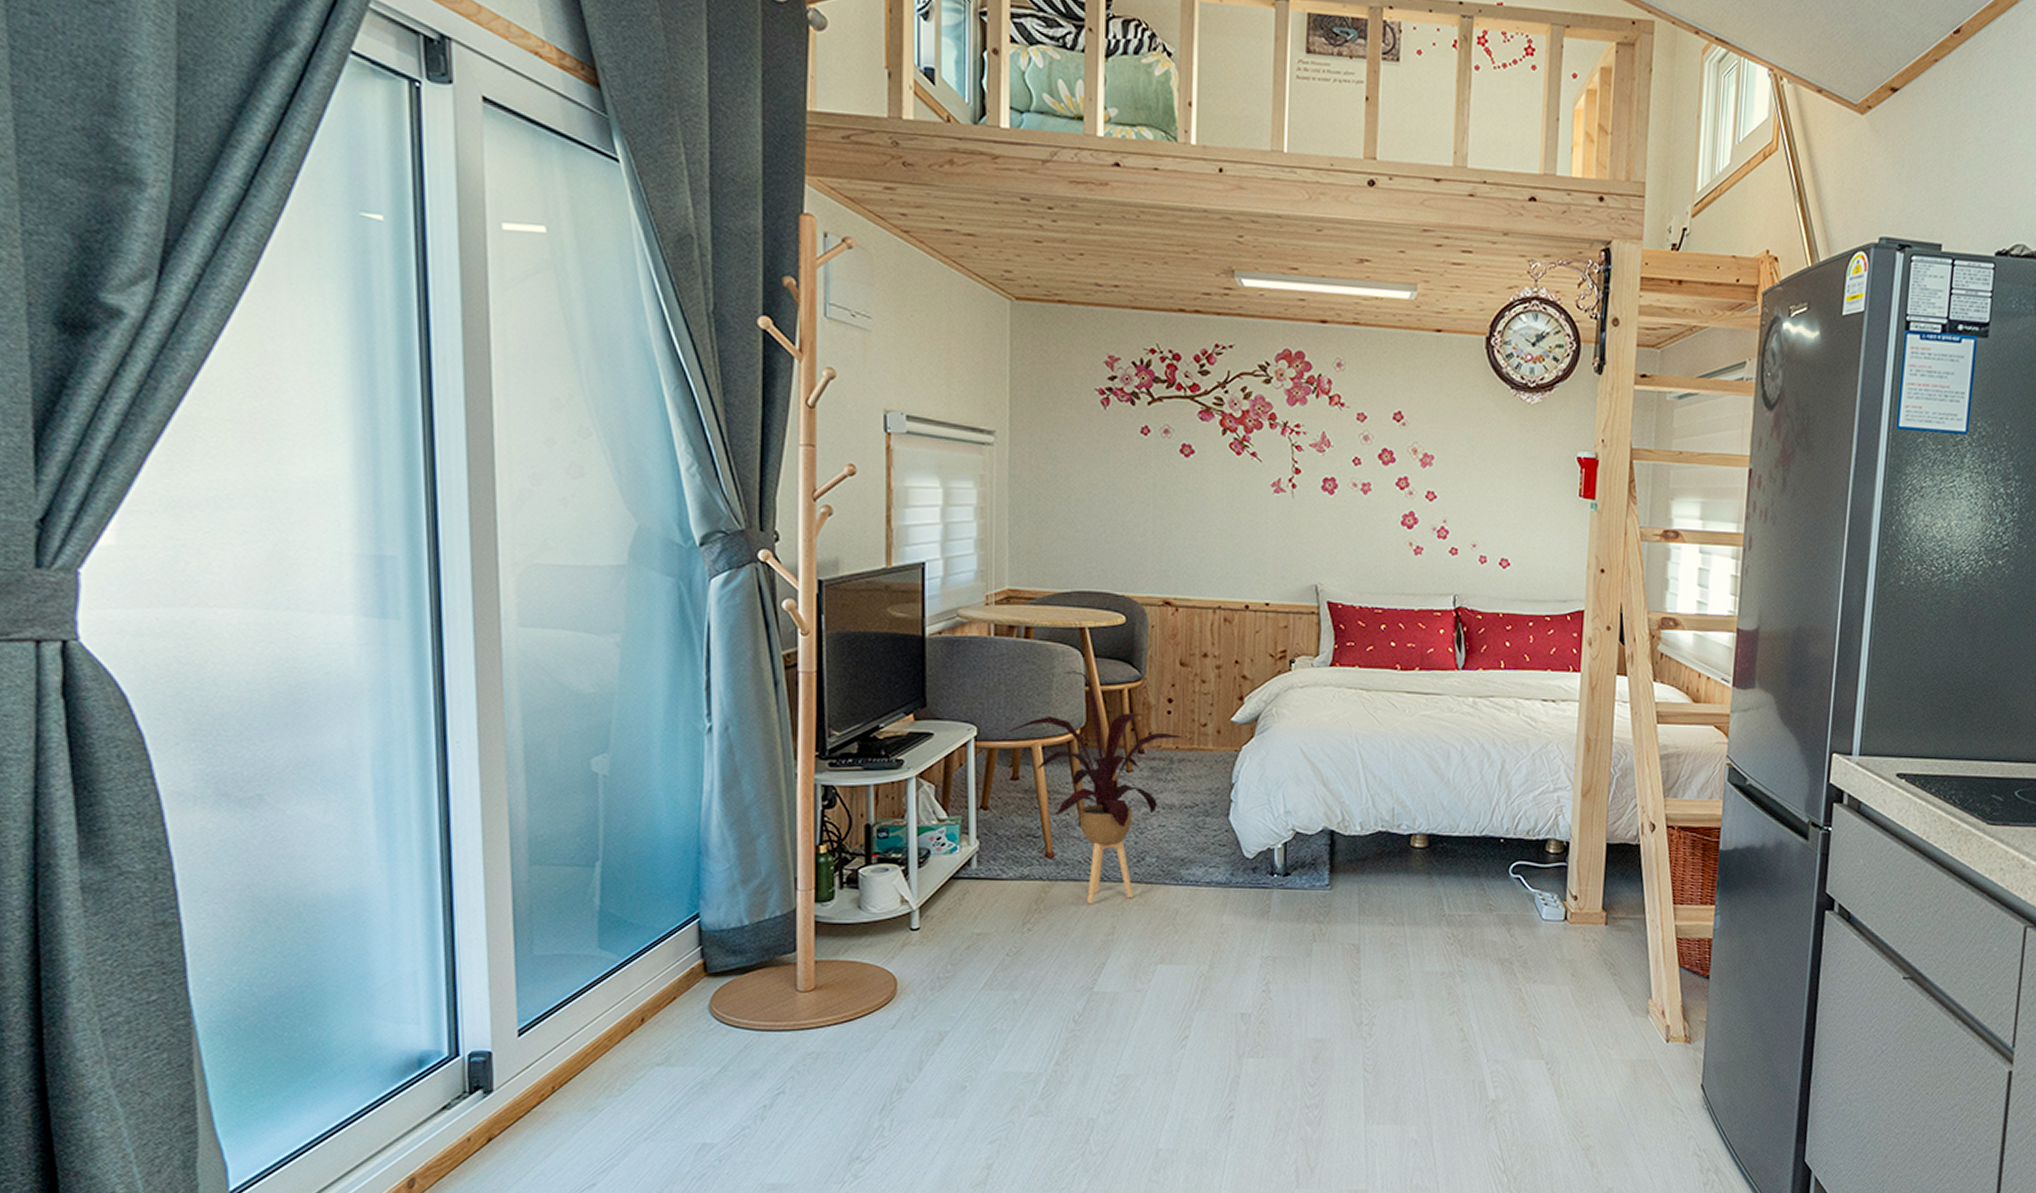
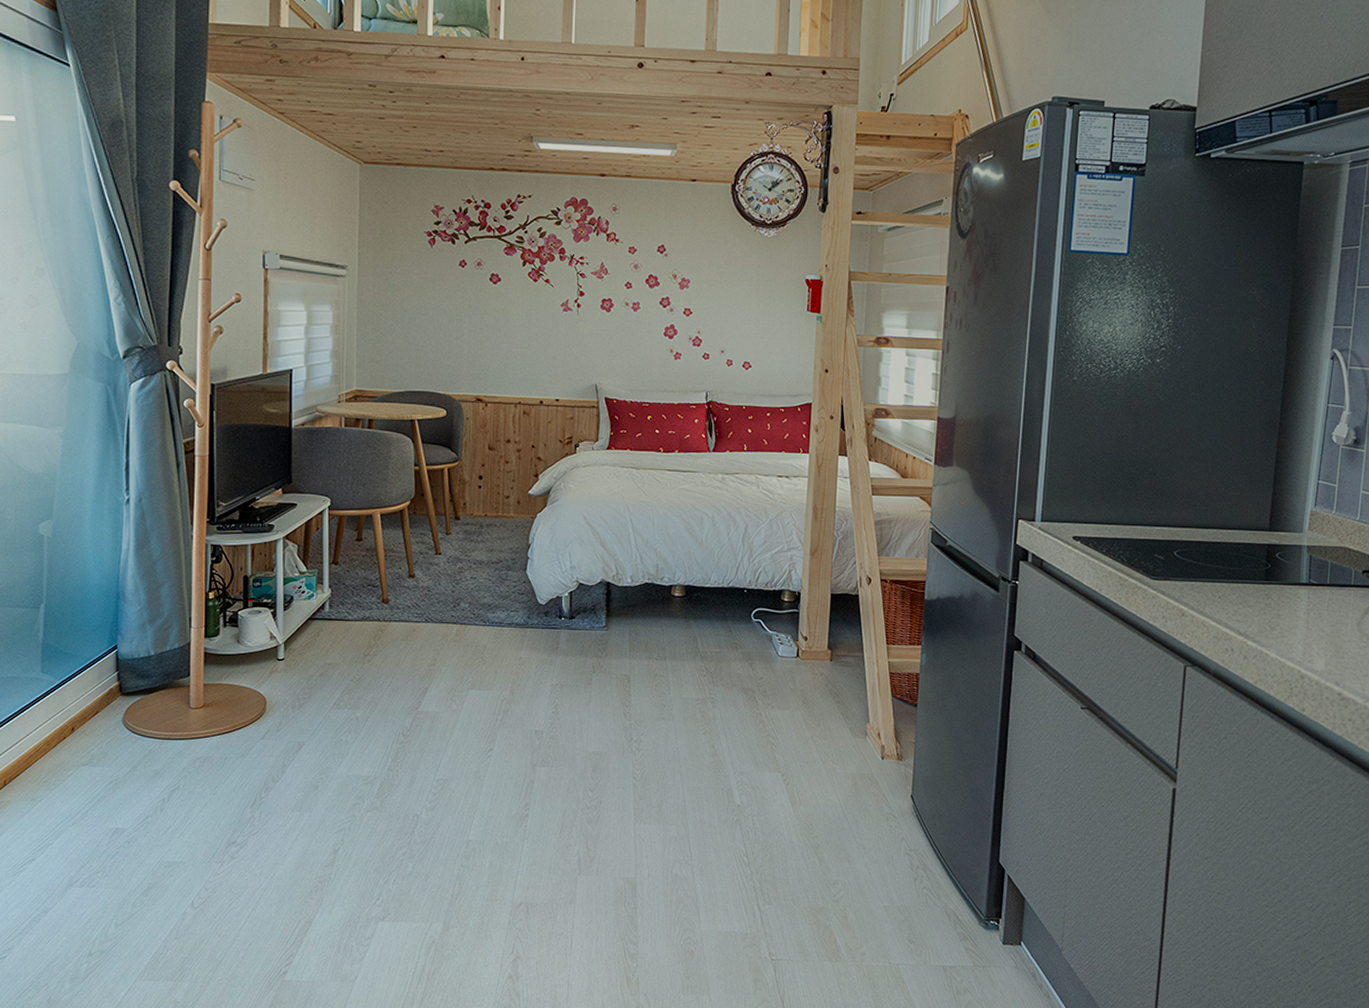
house plant: present [1009,671,1183,903] -> none [355,454,491,640]

